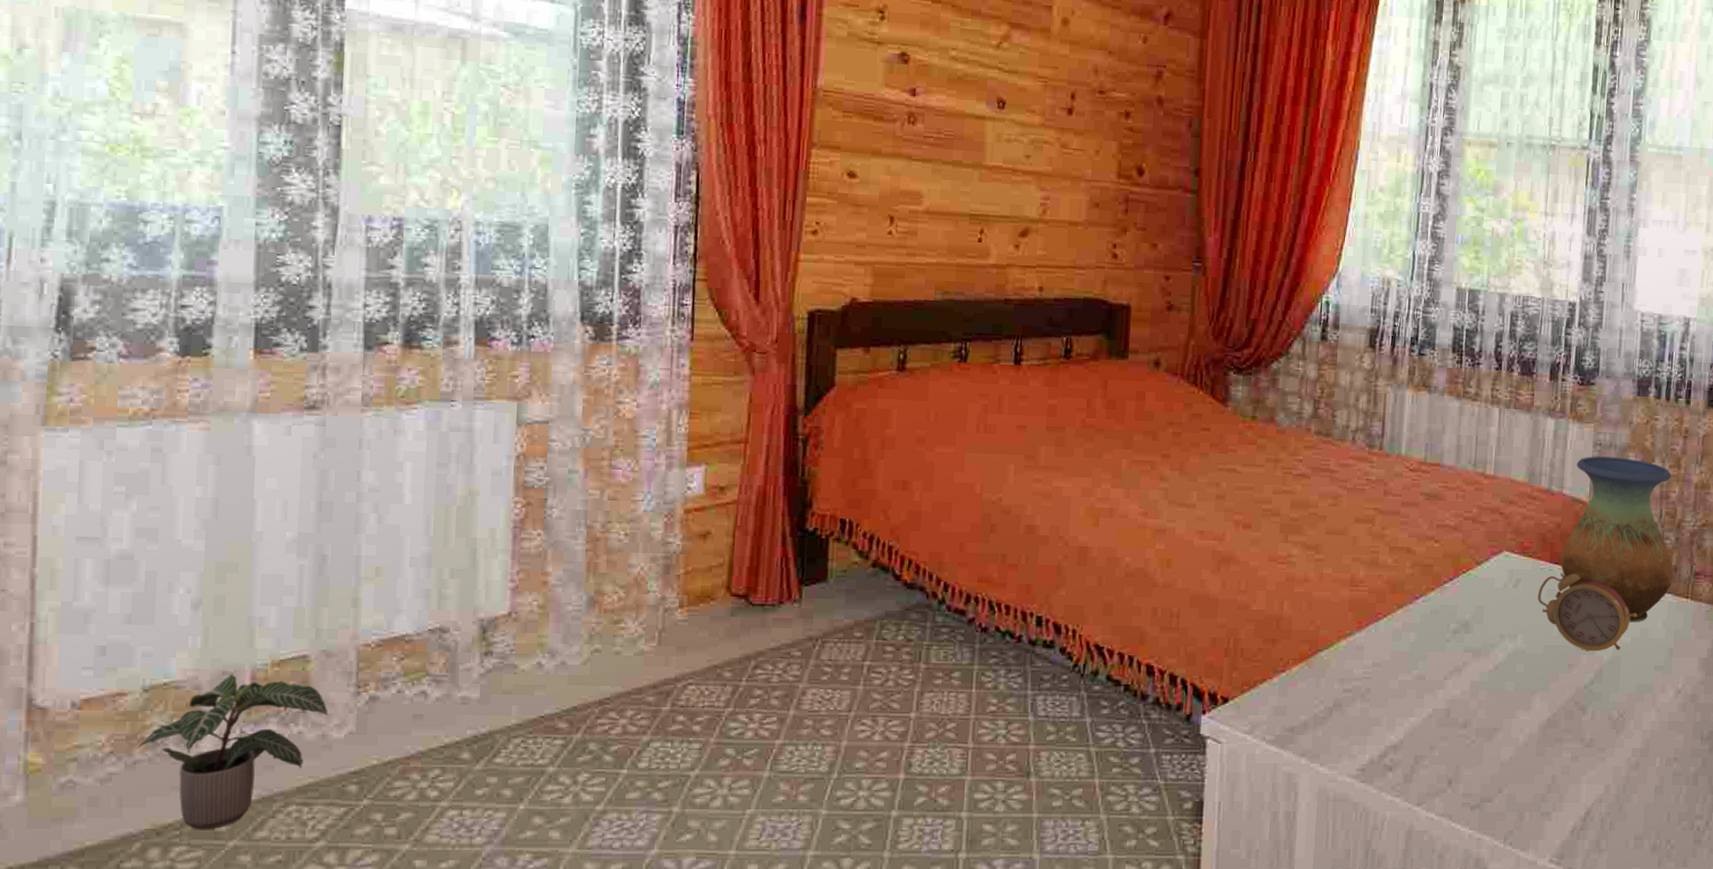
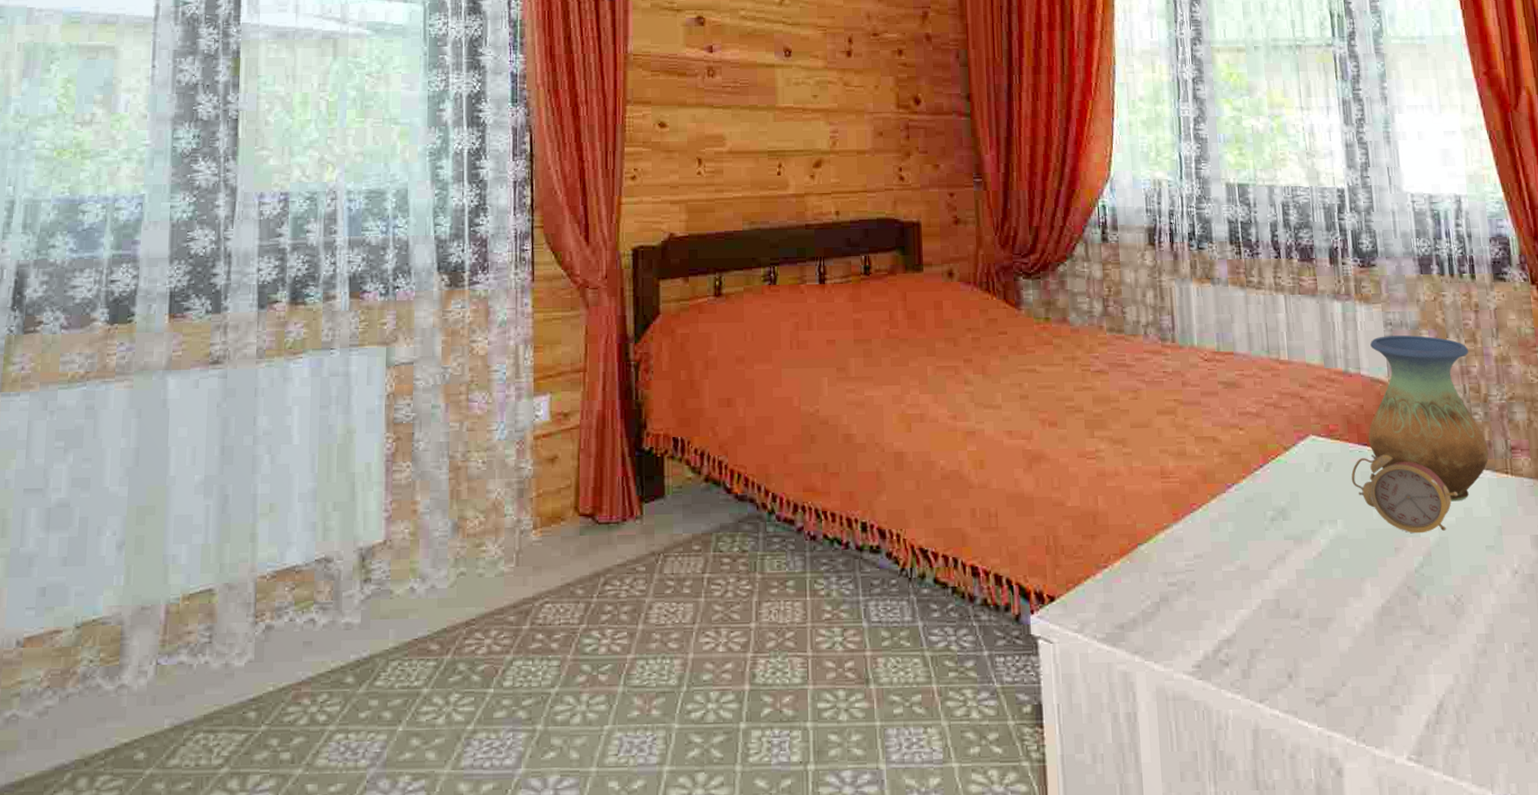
potted plant: present [137,673,329,830] -> none [70,608,231,759]

